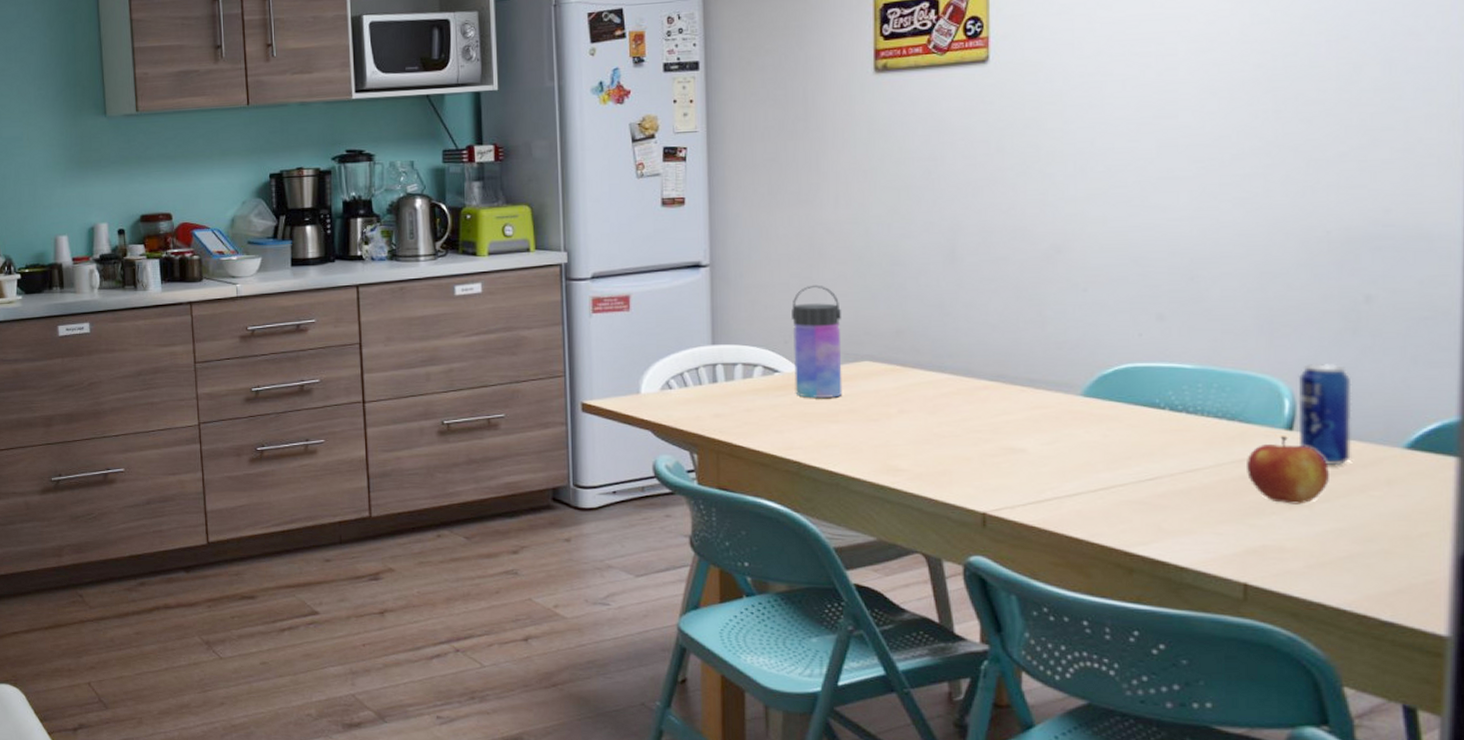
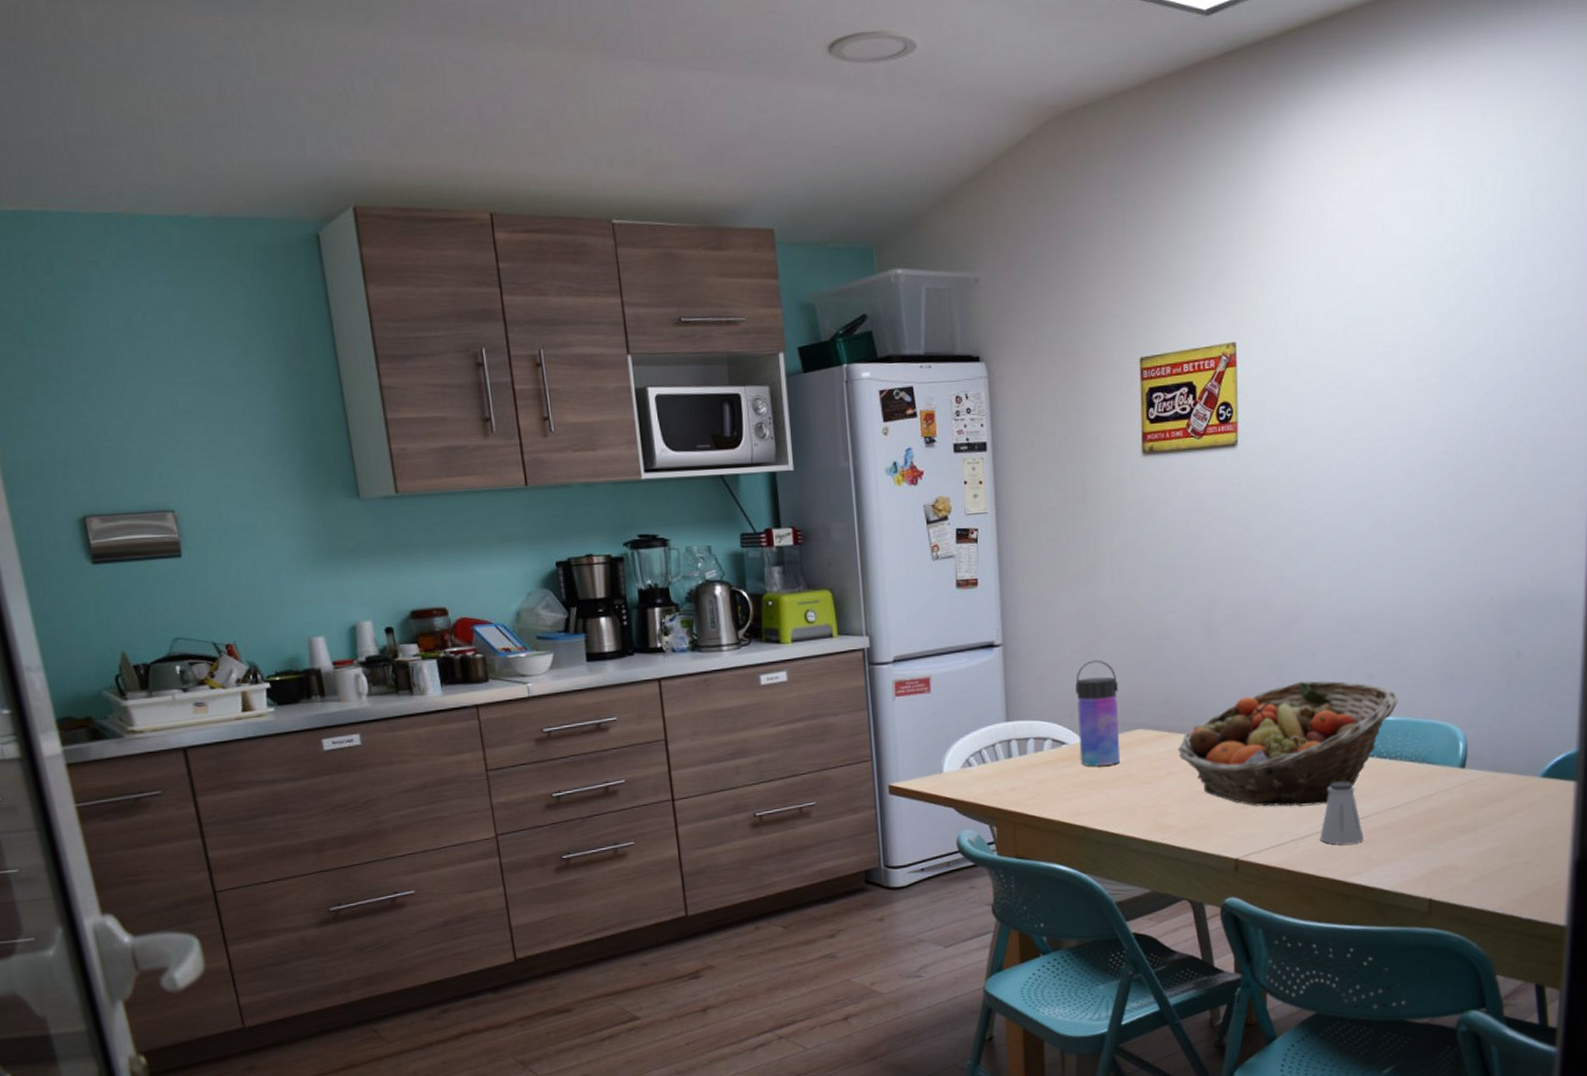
fruit basket: none [912,318,1198,460] -> present [1178,680,1398,807]
saltshaker: none [1093,435,1151,508] -> present [1320,781,1363,845]
apple: present [1247,436,1329,504] -> none [1432,773,1489,830]
beverage can: present [1298,363,1352,466] -> none [1469,709,1506,795]

